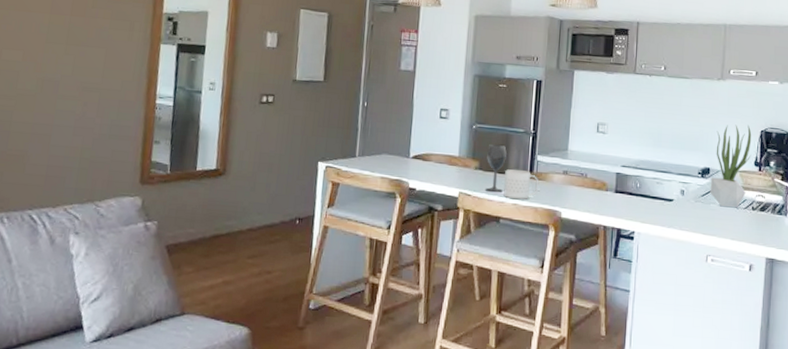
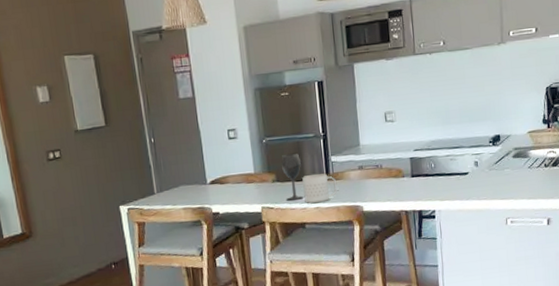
potted plant: present [710,124,752,208] -> none [502,84,539,170]

